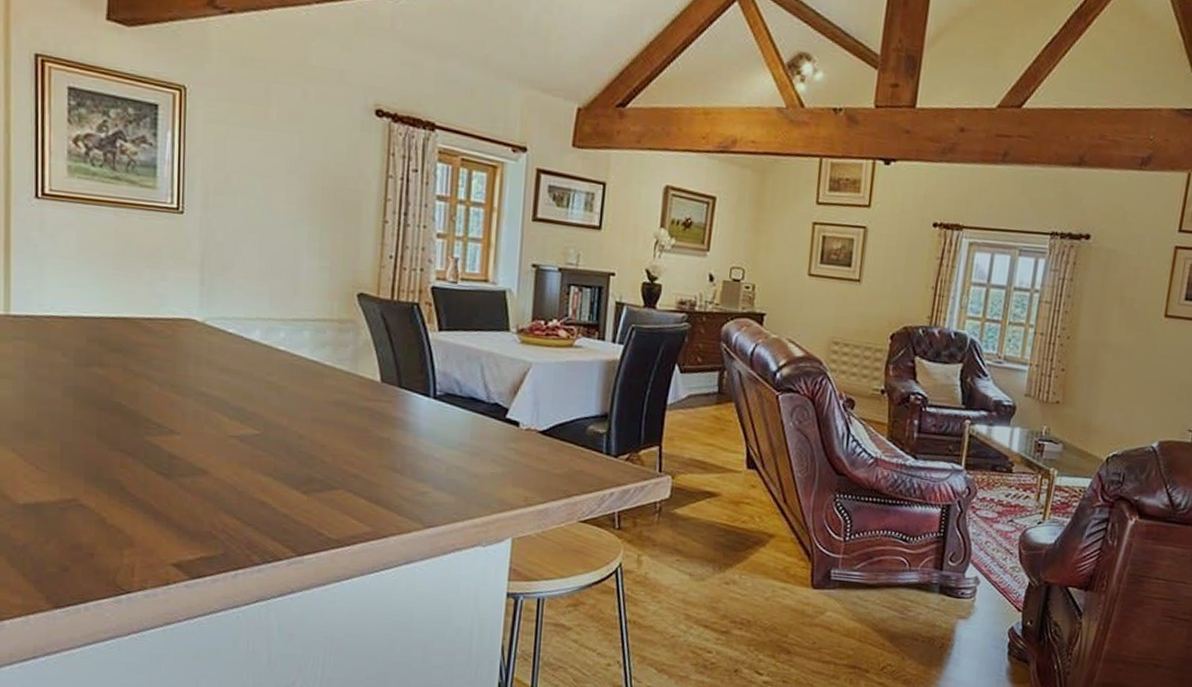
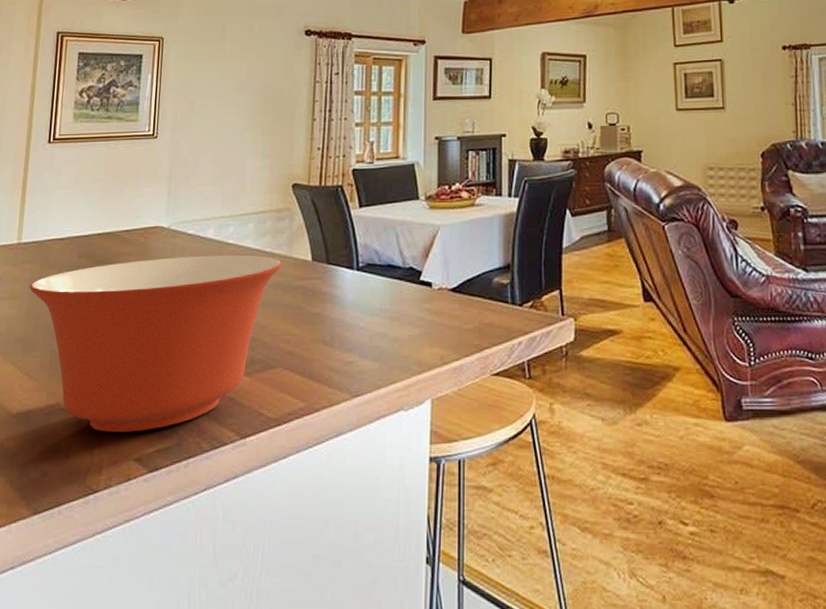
mixing bowl: none [26,354,346,538] -> present [29,255,283,432]

